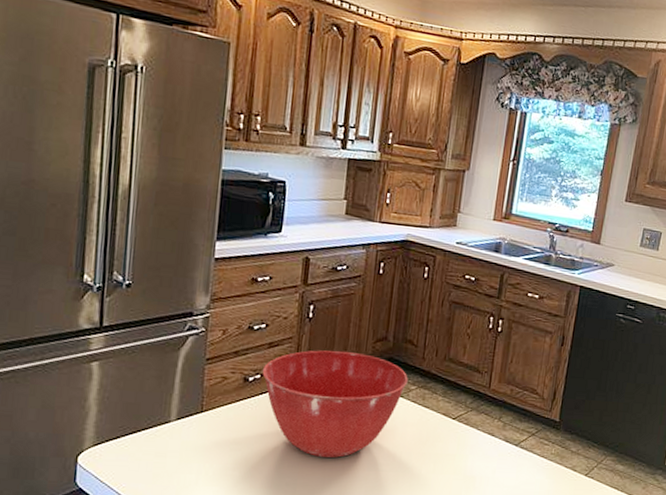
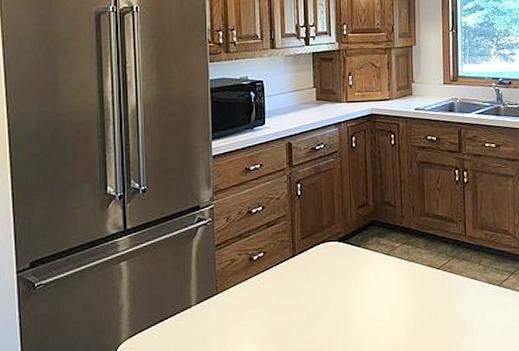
mixing bowl: present [262,350,408,458] -> none [264,220,392,321]

